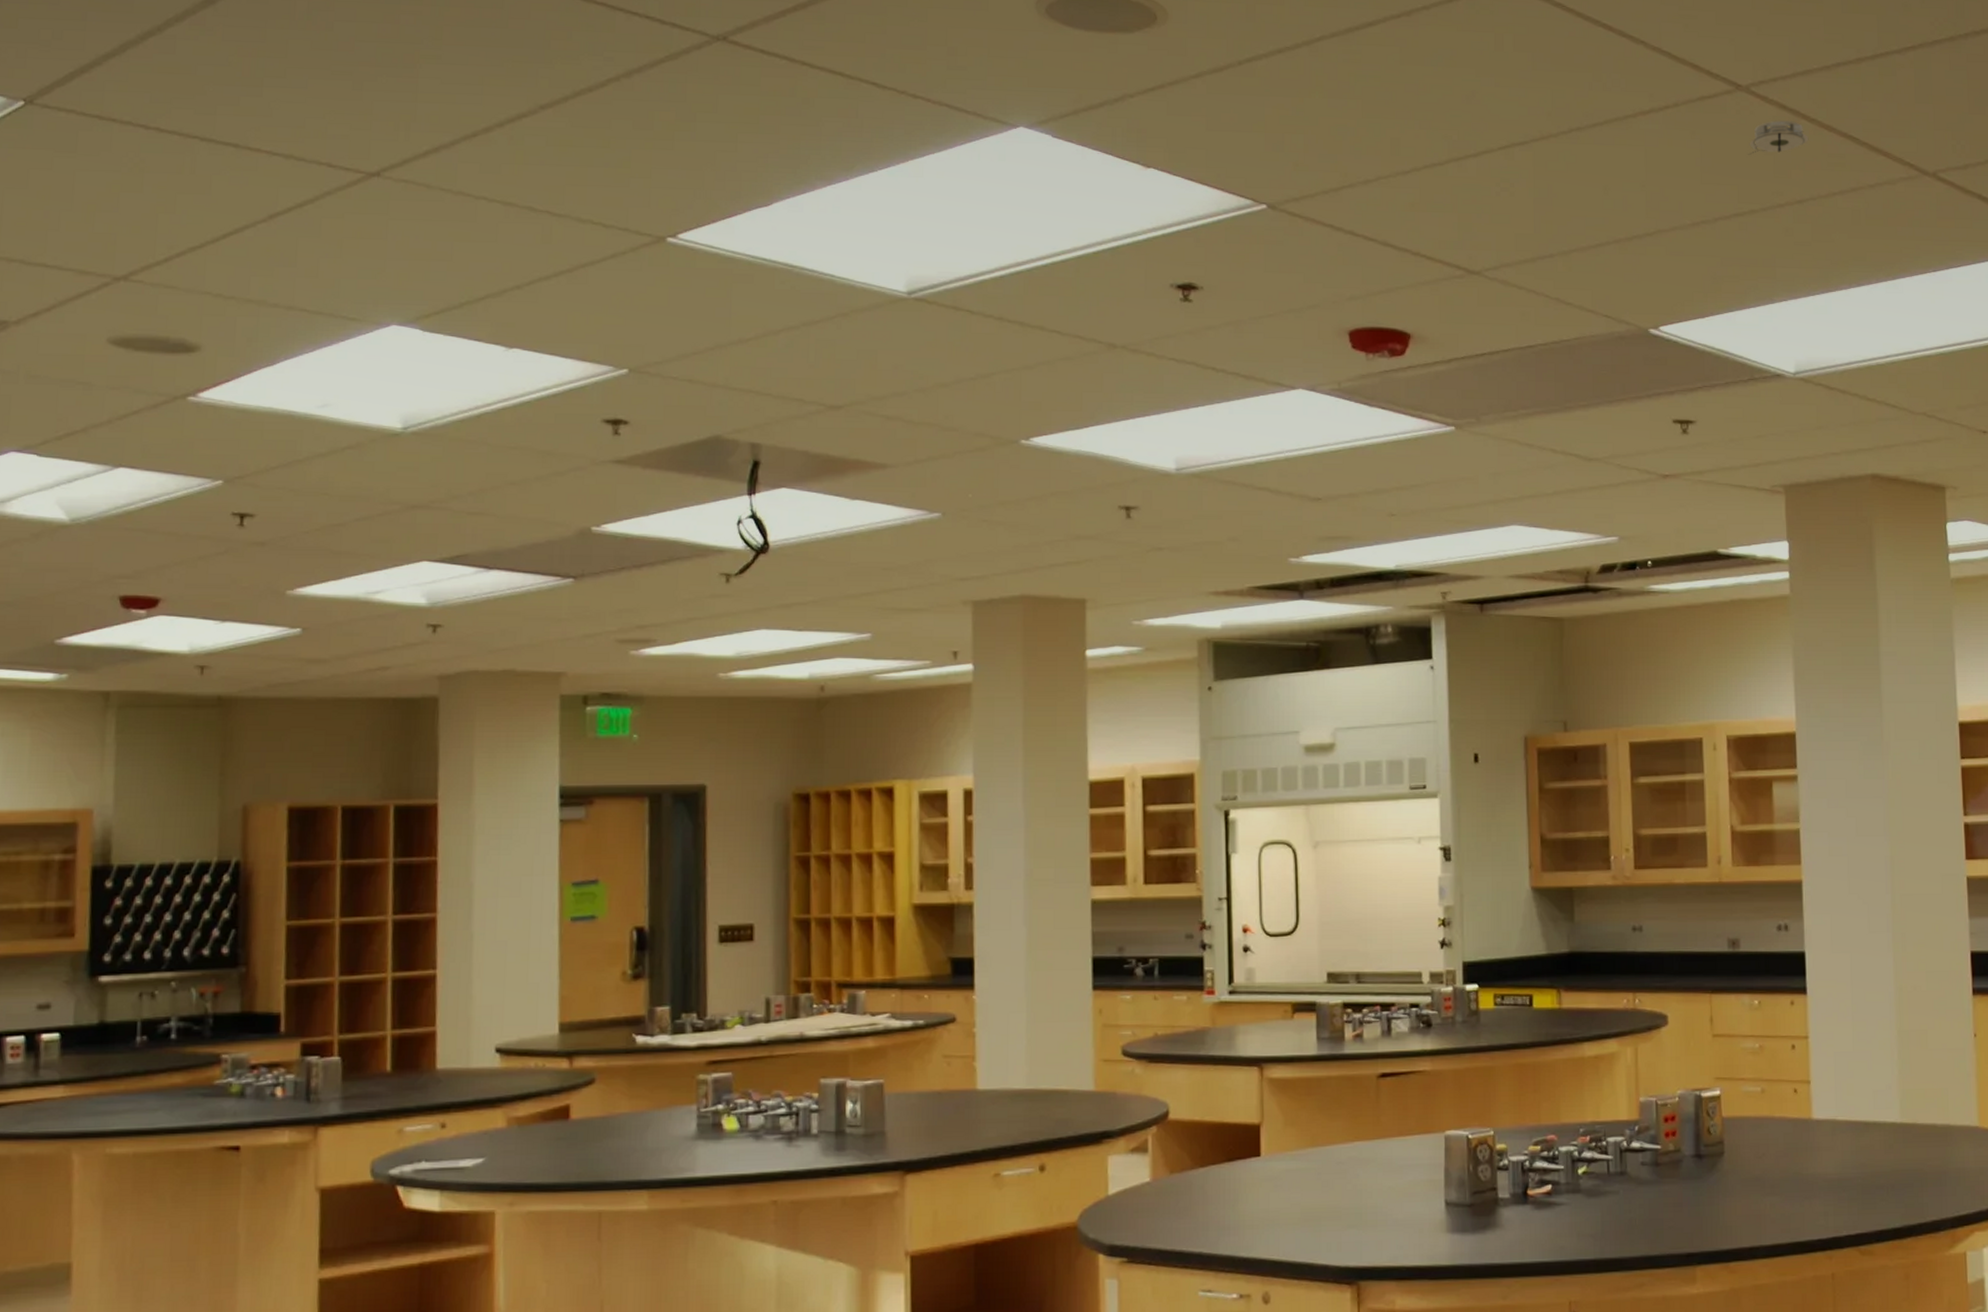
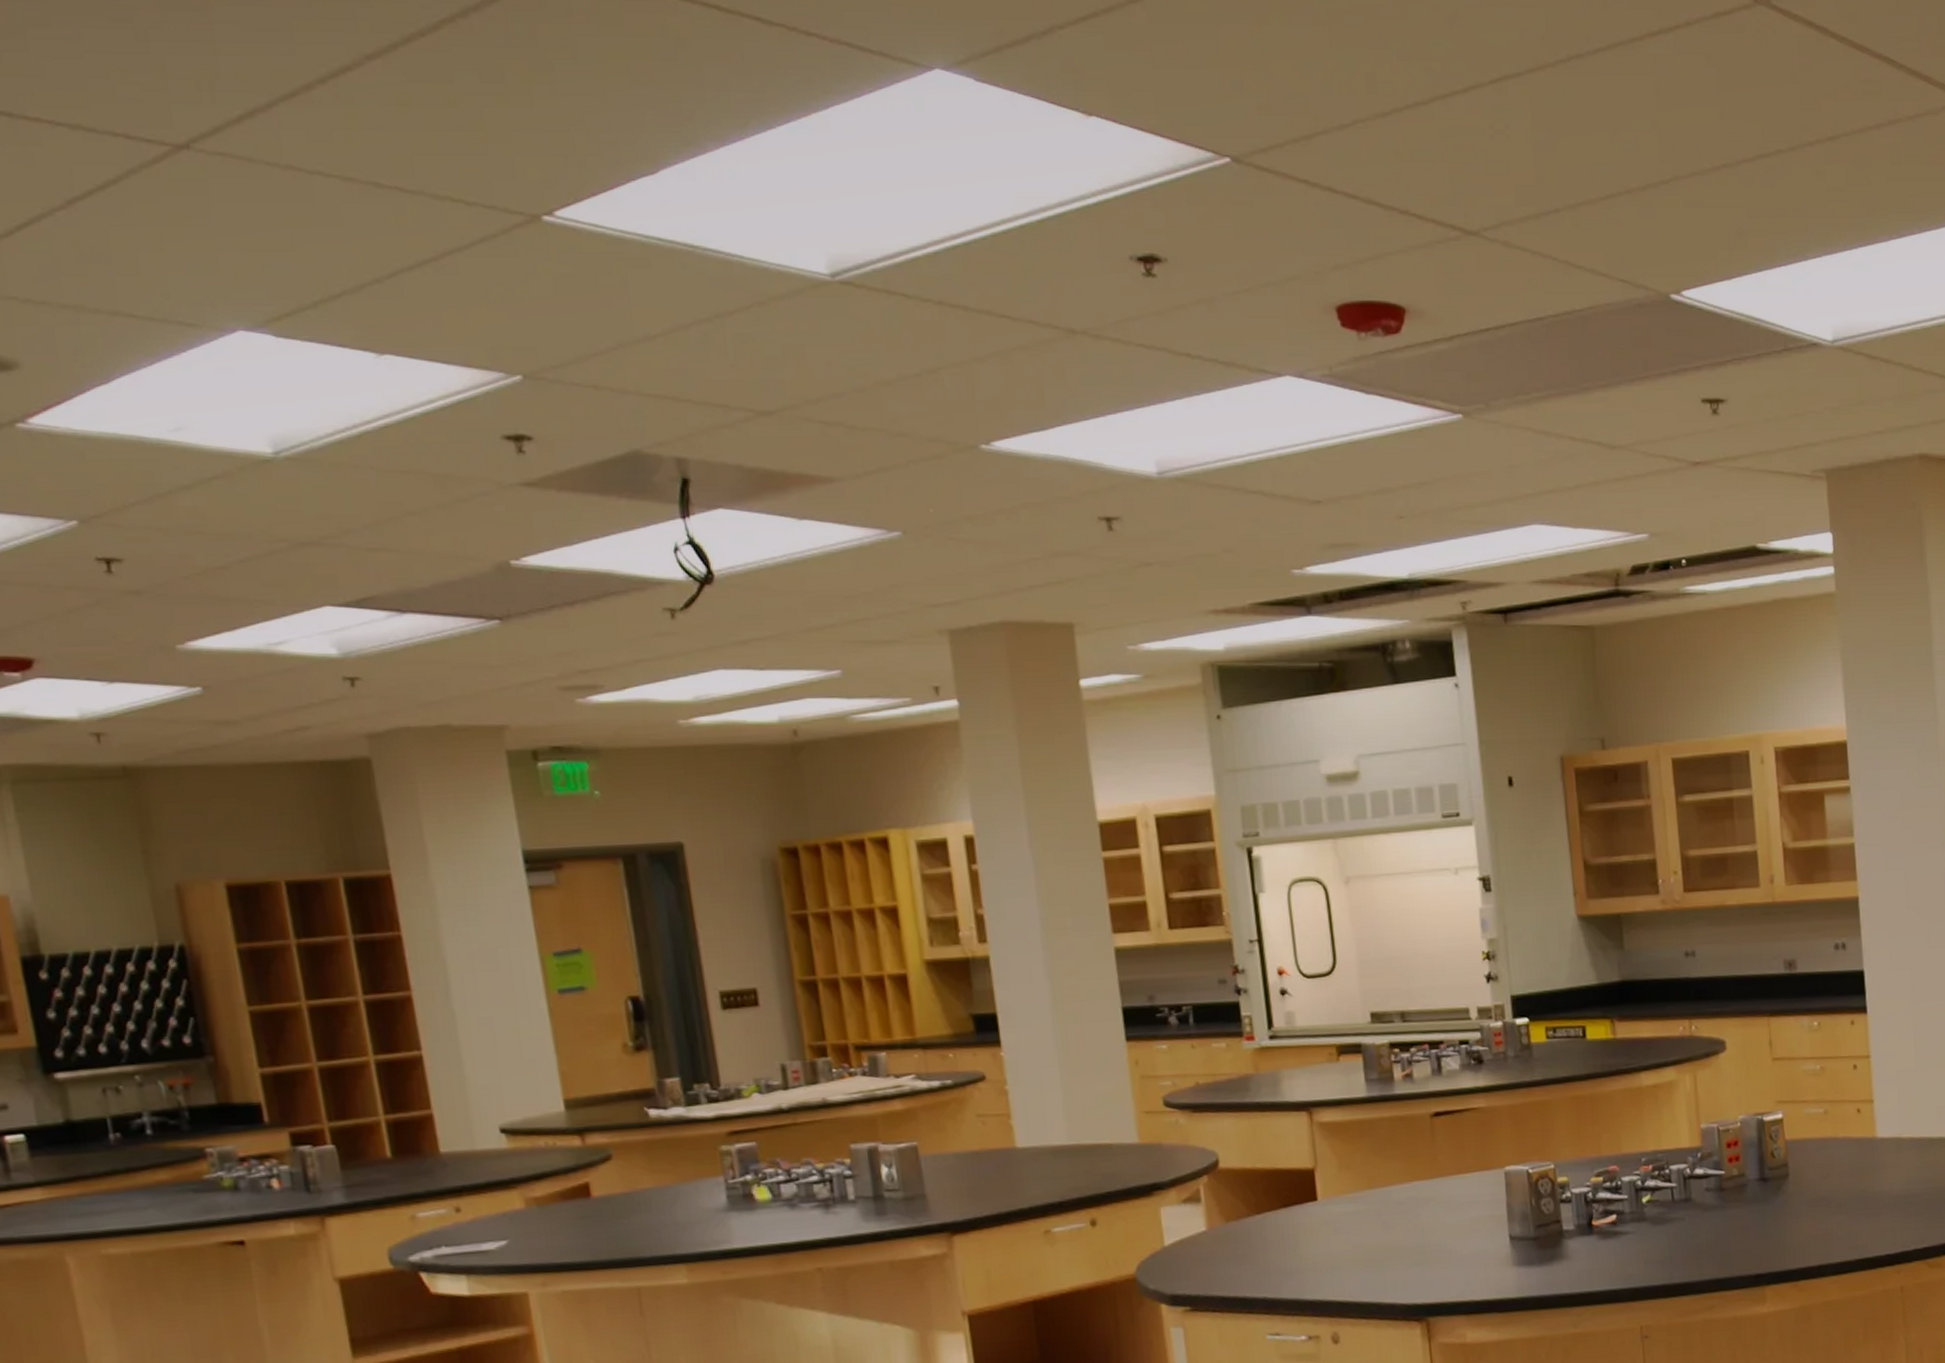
smoke detector: present [1748,120,1809,155] -> none [1772,40,1839,83]

